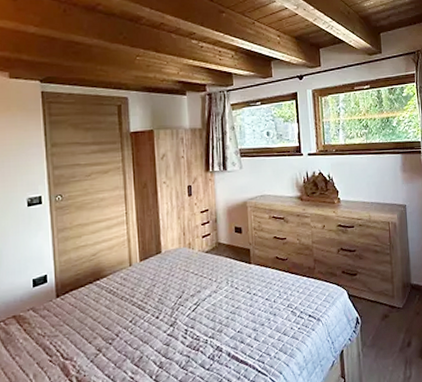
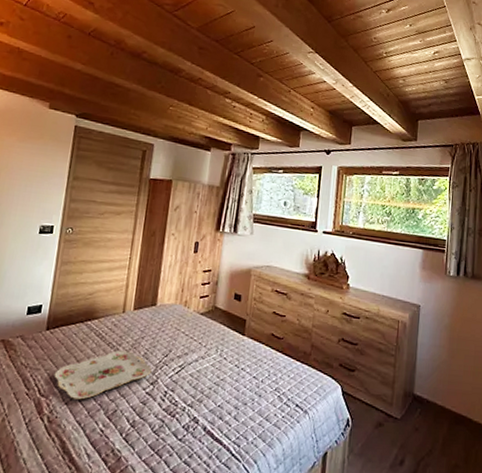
serving tray: none [73,300,169,356] -> present [54,350,152,400]

